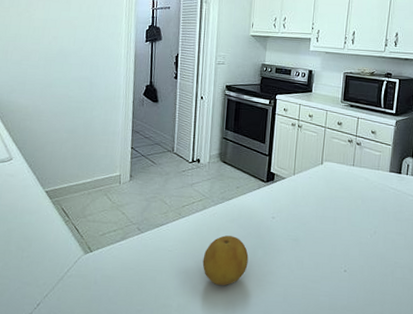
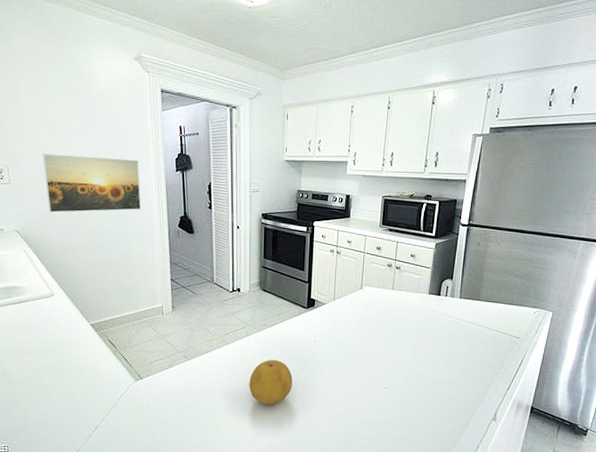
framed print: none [18,21,111,78] -> present [42,154,141,213]

